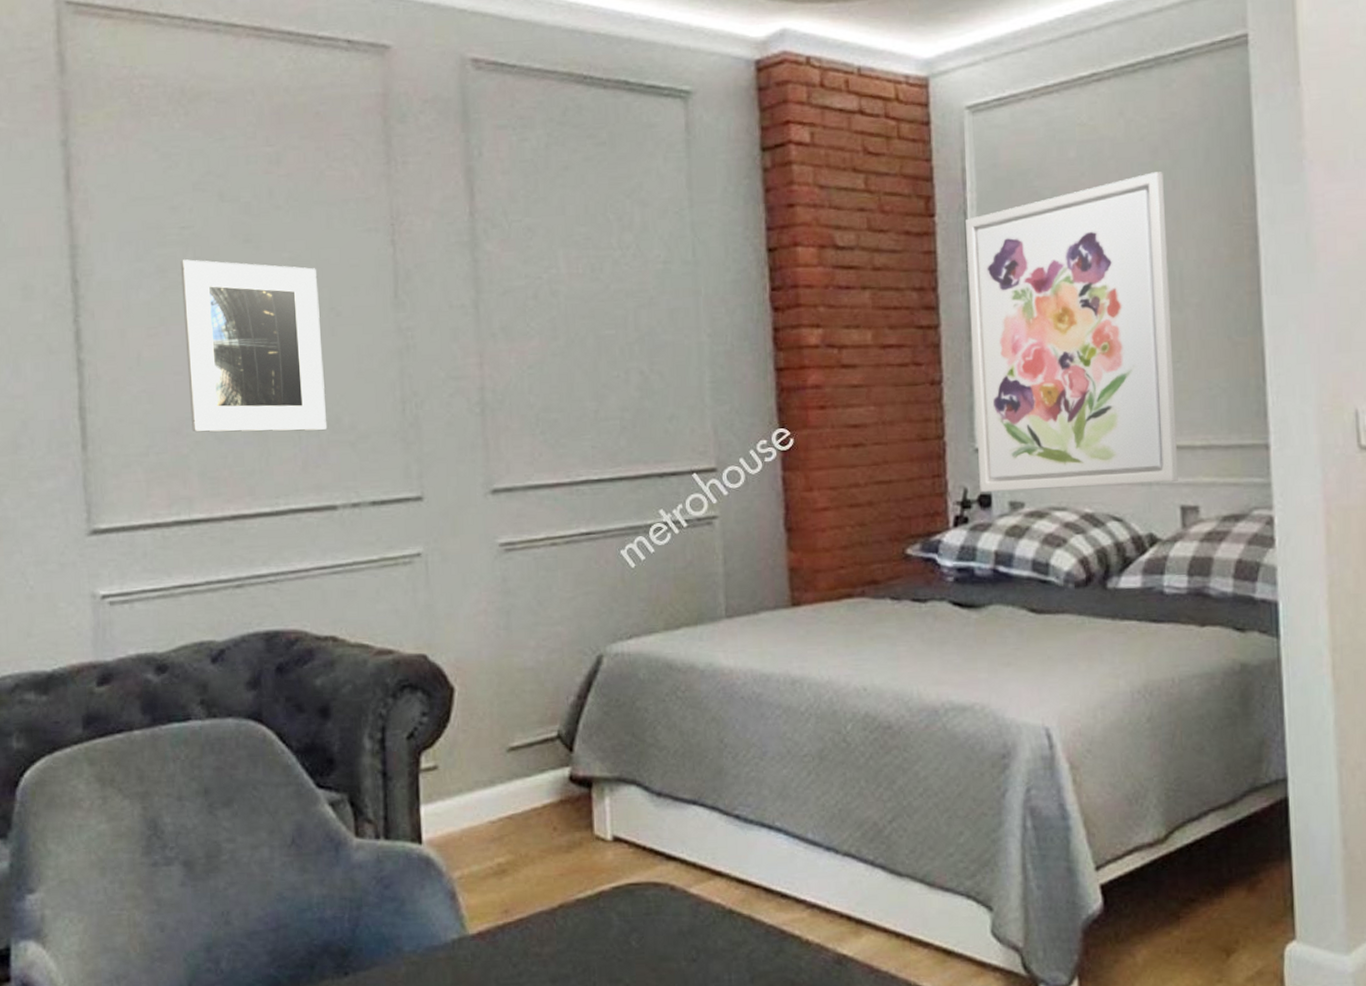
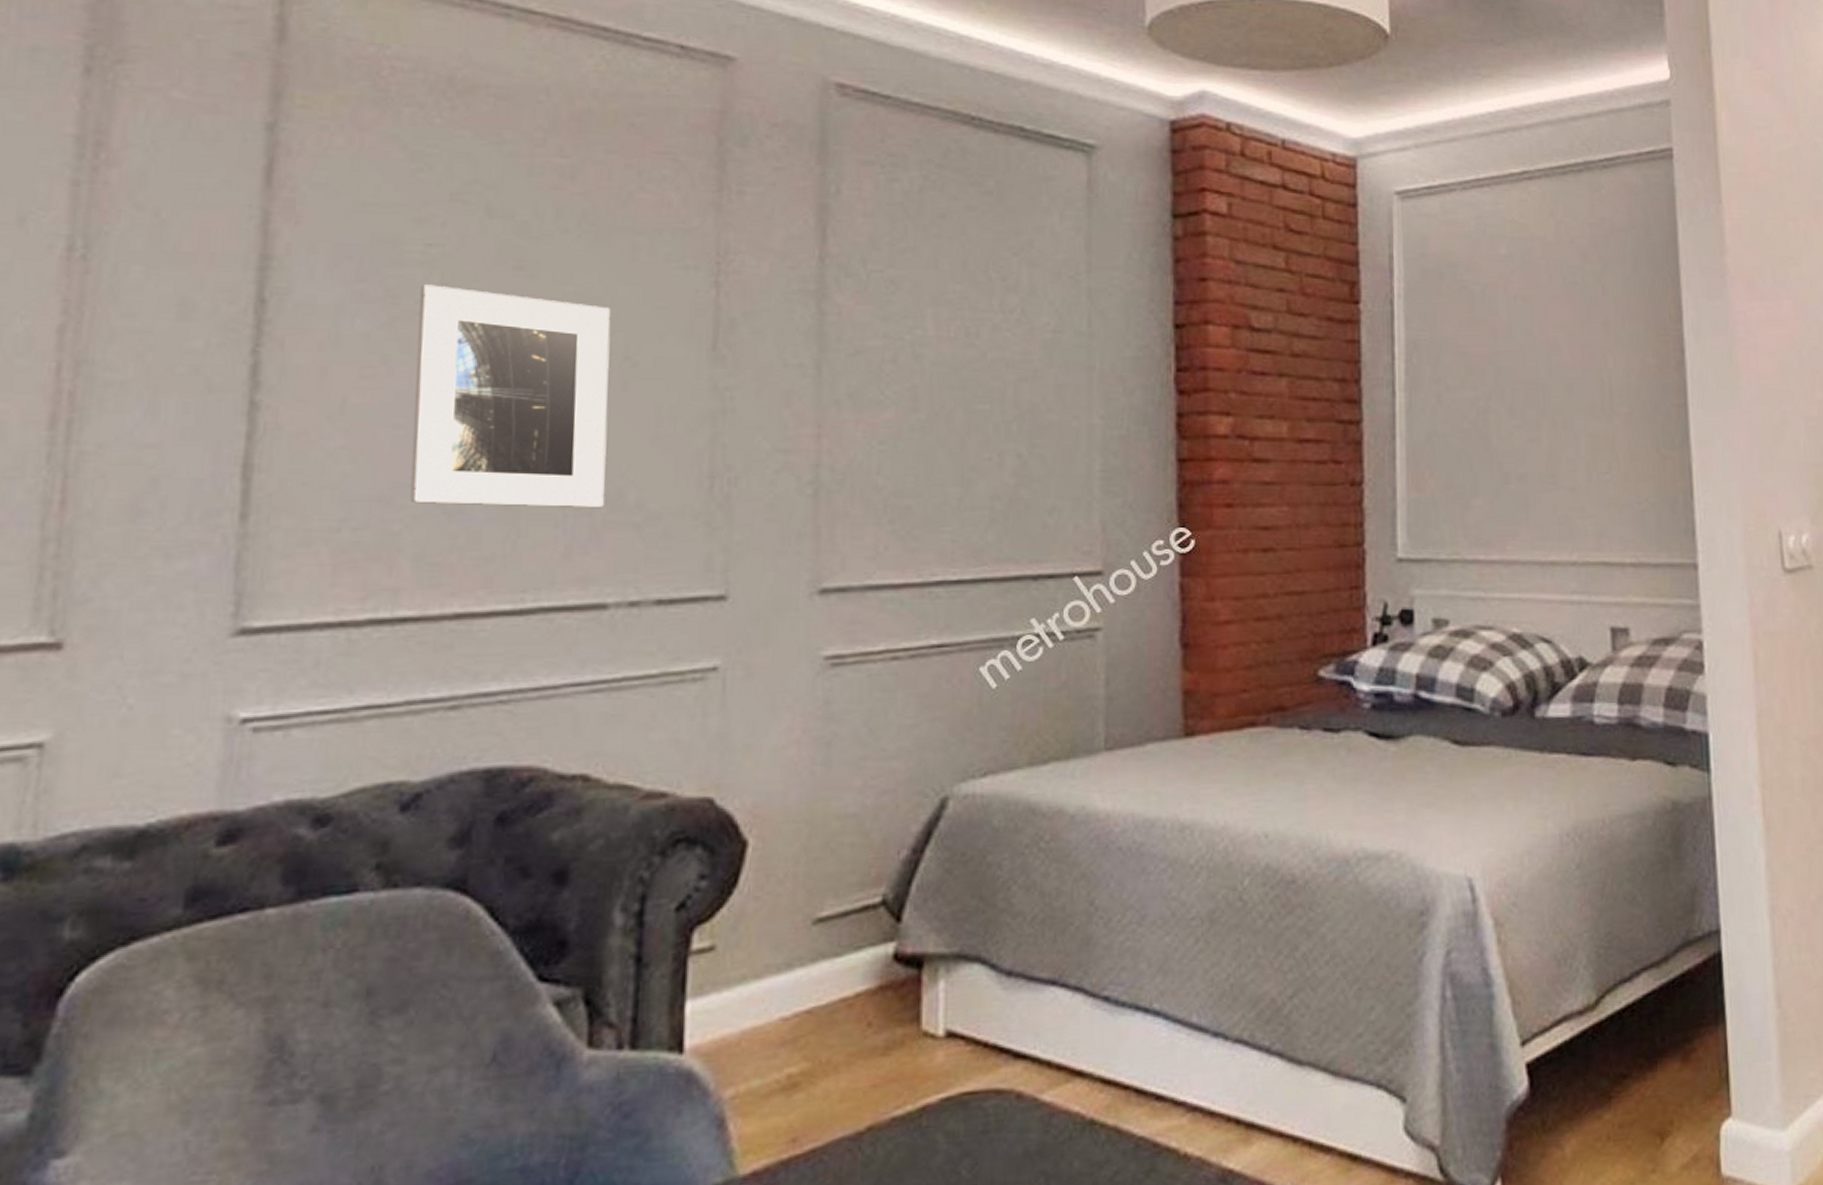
wall art: present [966,172,1178,492] -> none [1392,276,1608,607]

